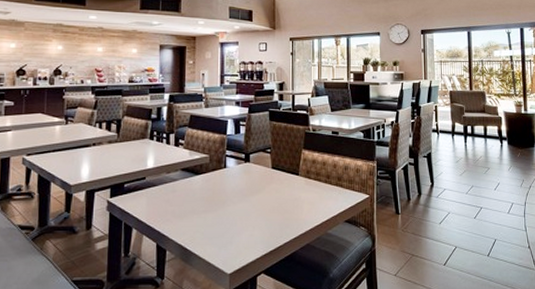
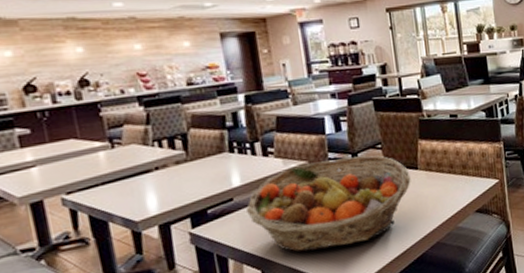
fruit basket: none [154,157,292,234] -> present [246,155,411,252]

